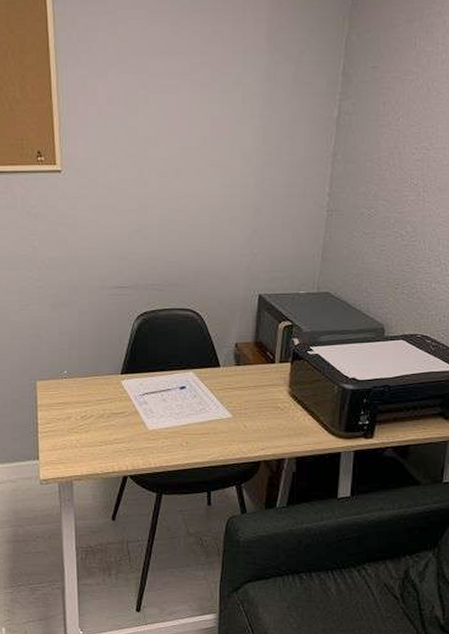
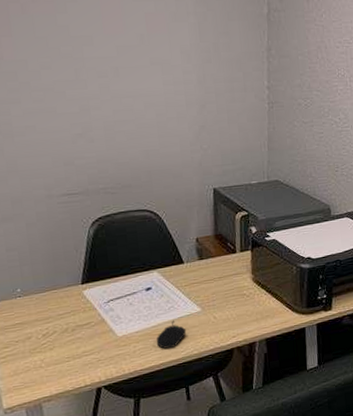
computer mouse: none [184,422,215,451] -> present [156,320,187,349]

